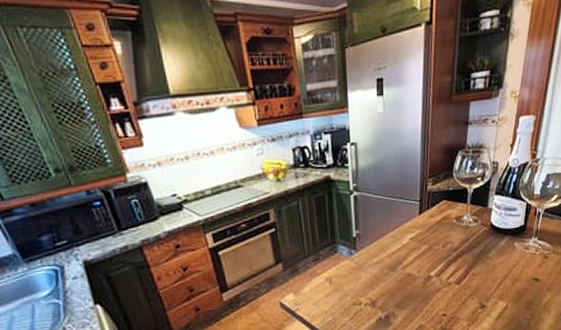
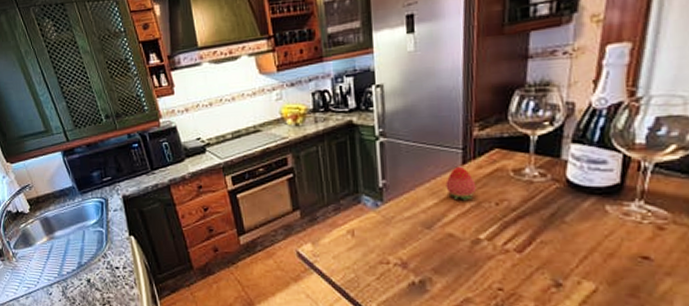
fruit: none [406,216,429,245] -> present [445,166,477,200]

